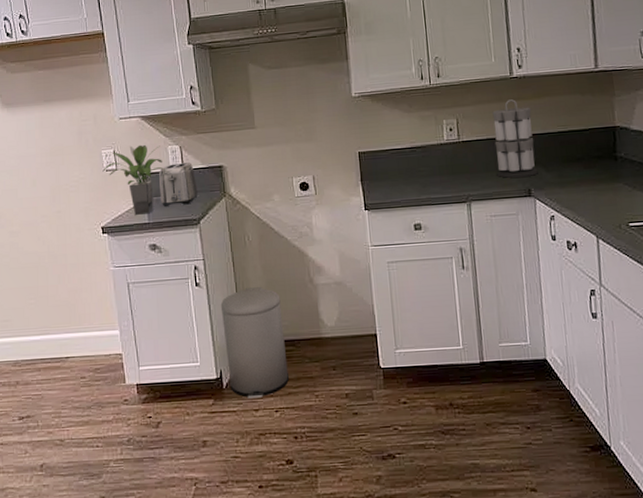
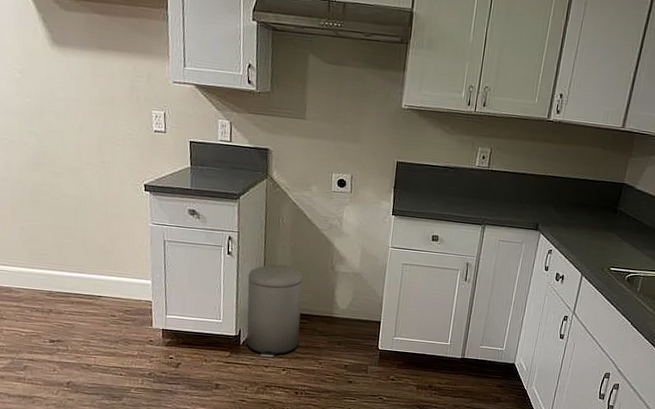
potted plant: present [102,144,170,215] -> none [151,111,217,181]
toaster: present [159,162,198,208] -> none [204,137,242,179]
spice rack: present [492,99,538,178] -> none [513,140,558,213]

